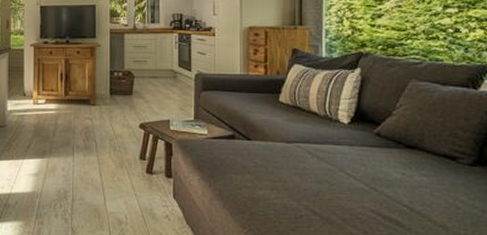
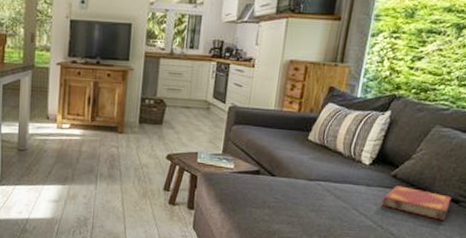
hardback book: none [369,144,447,180] -> present [381,185,452,221]

